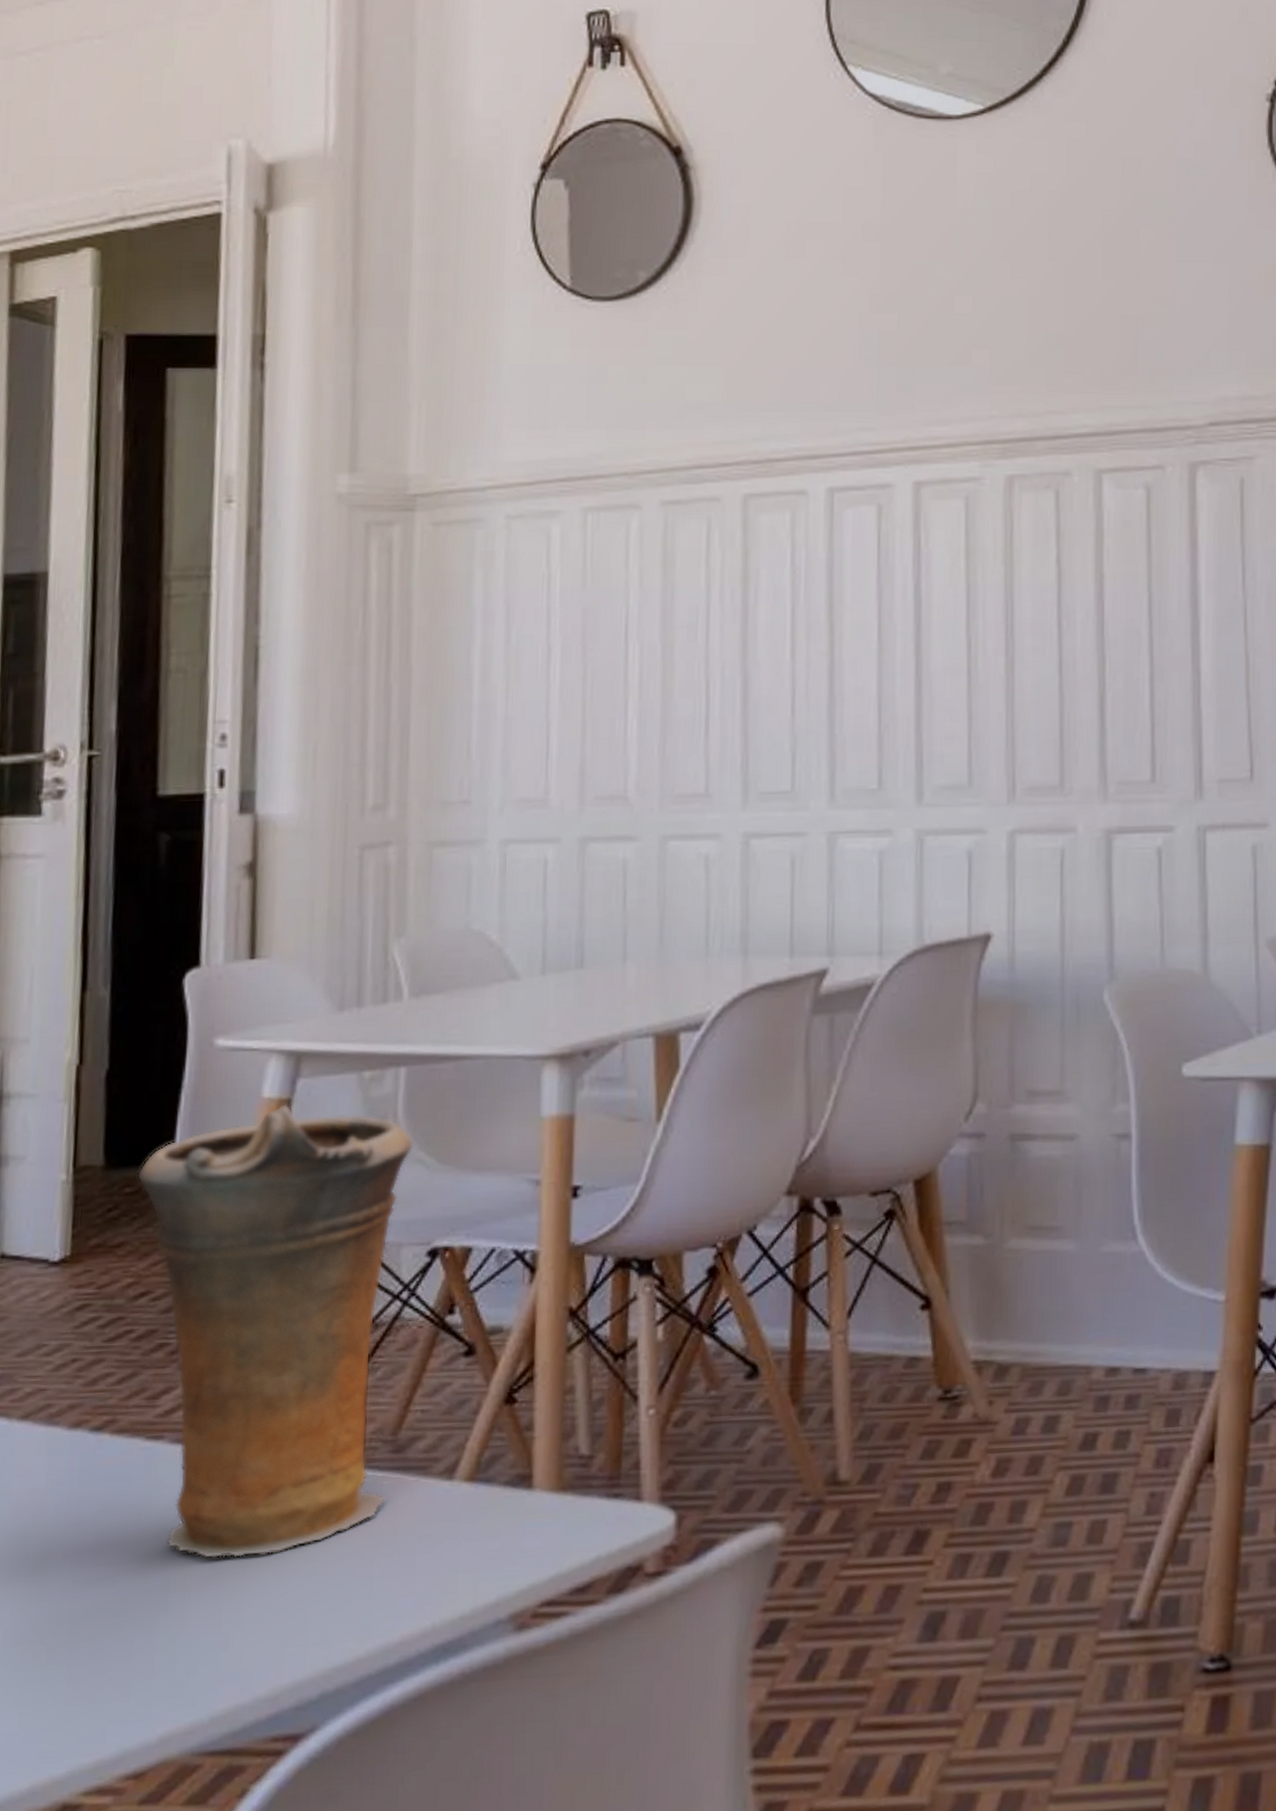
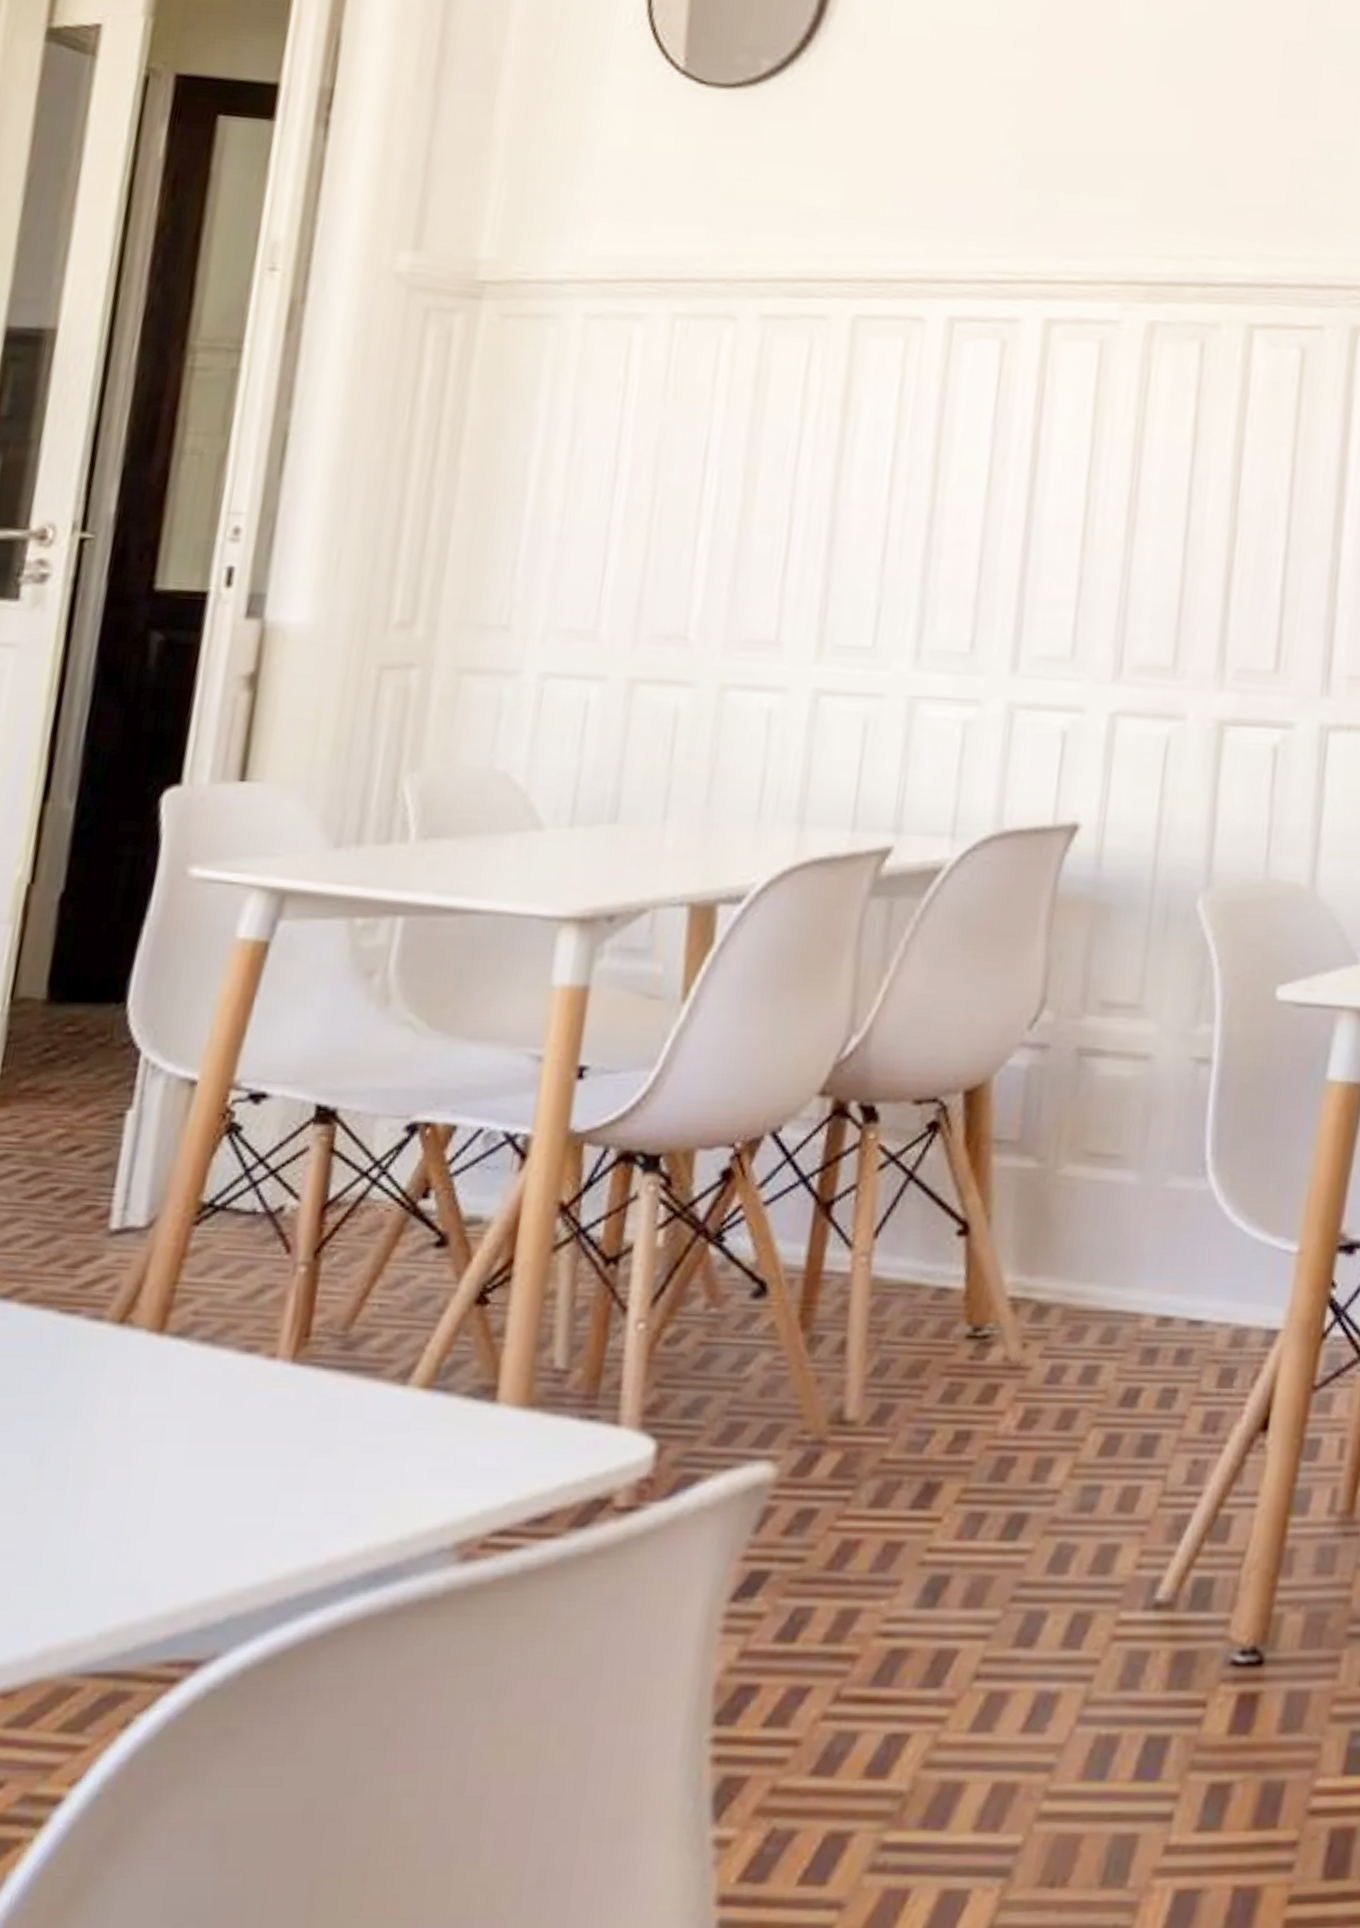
vase: present [138,1104,414,1559] -> none [69,947,404,1455]

